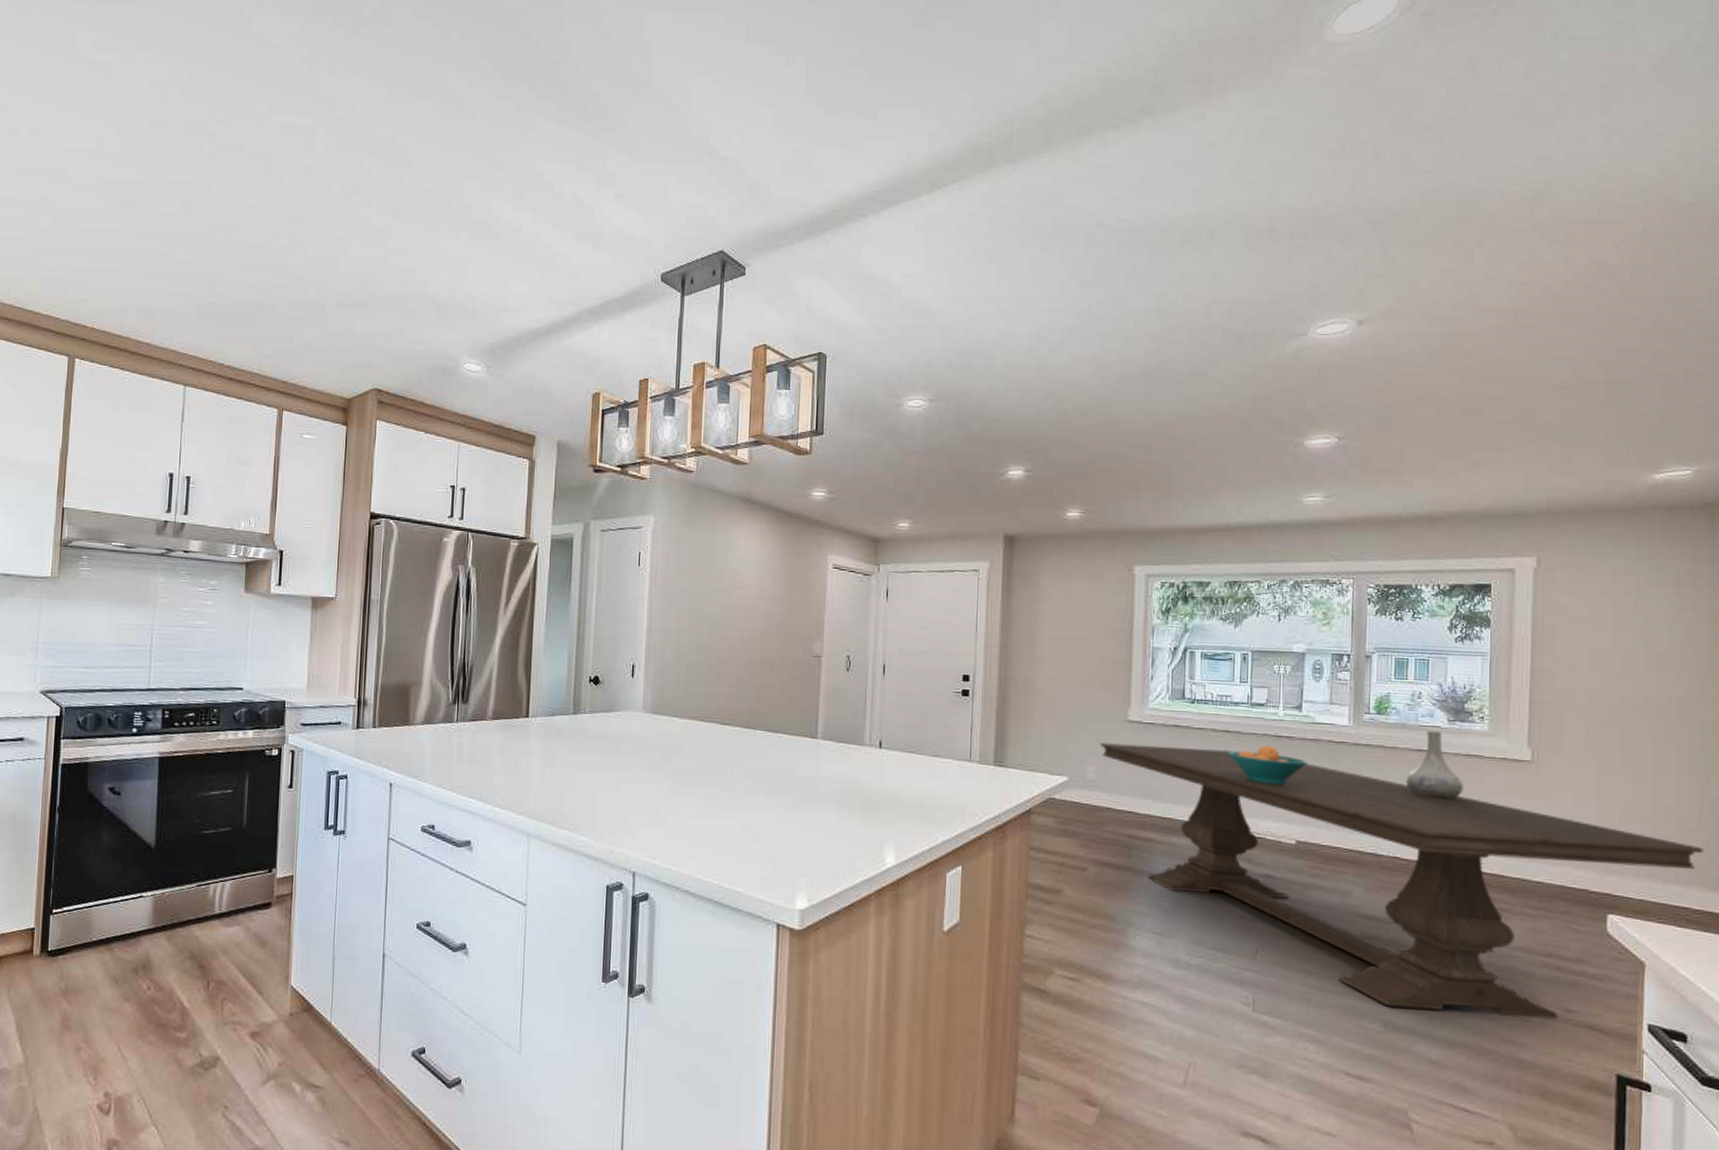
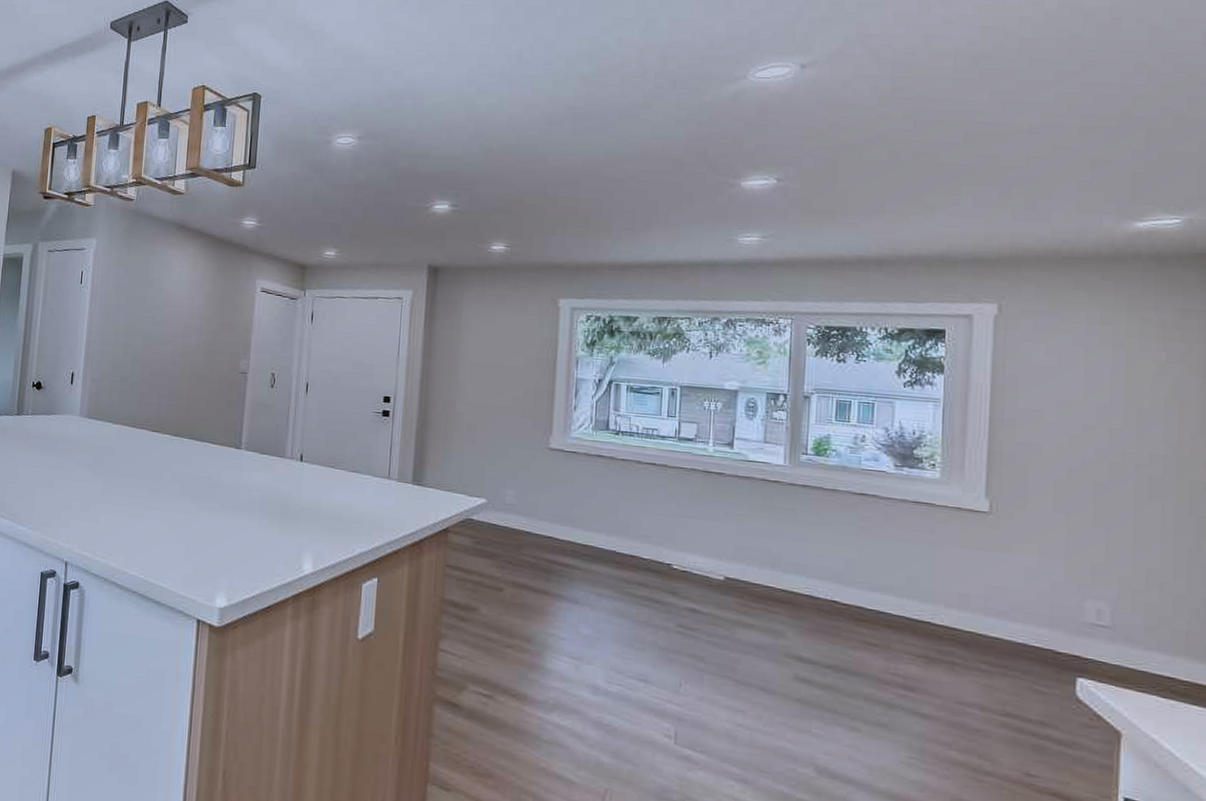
dining table: present [1100,743,1704,1018] -> none [520,468,1193,782]
fruit bowl: present [1228,744,1308,786] -> none [653,479,739,521]
vase: present [1405,731,1464,800] -> none [846,475,912,547]

